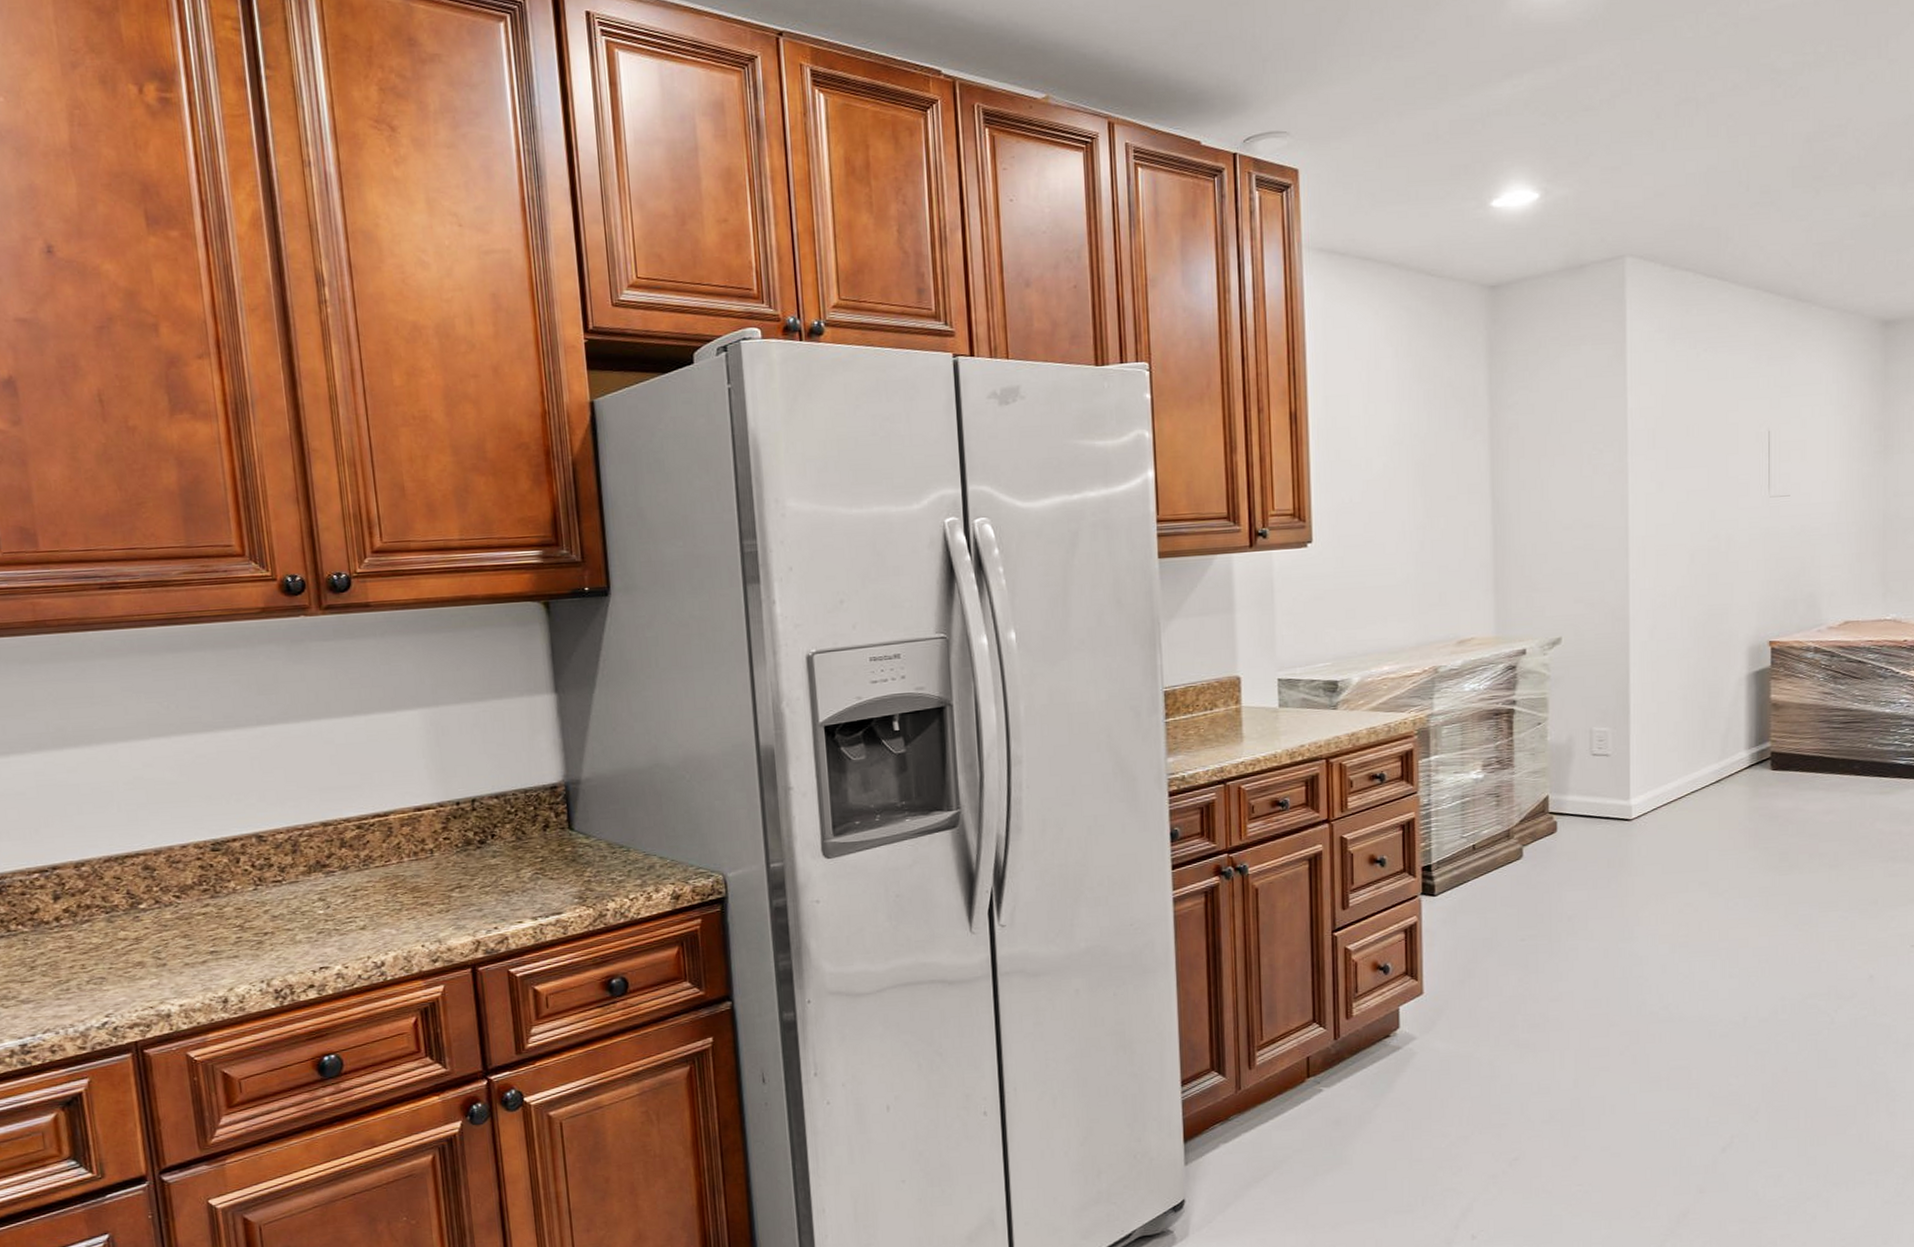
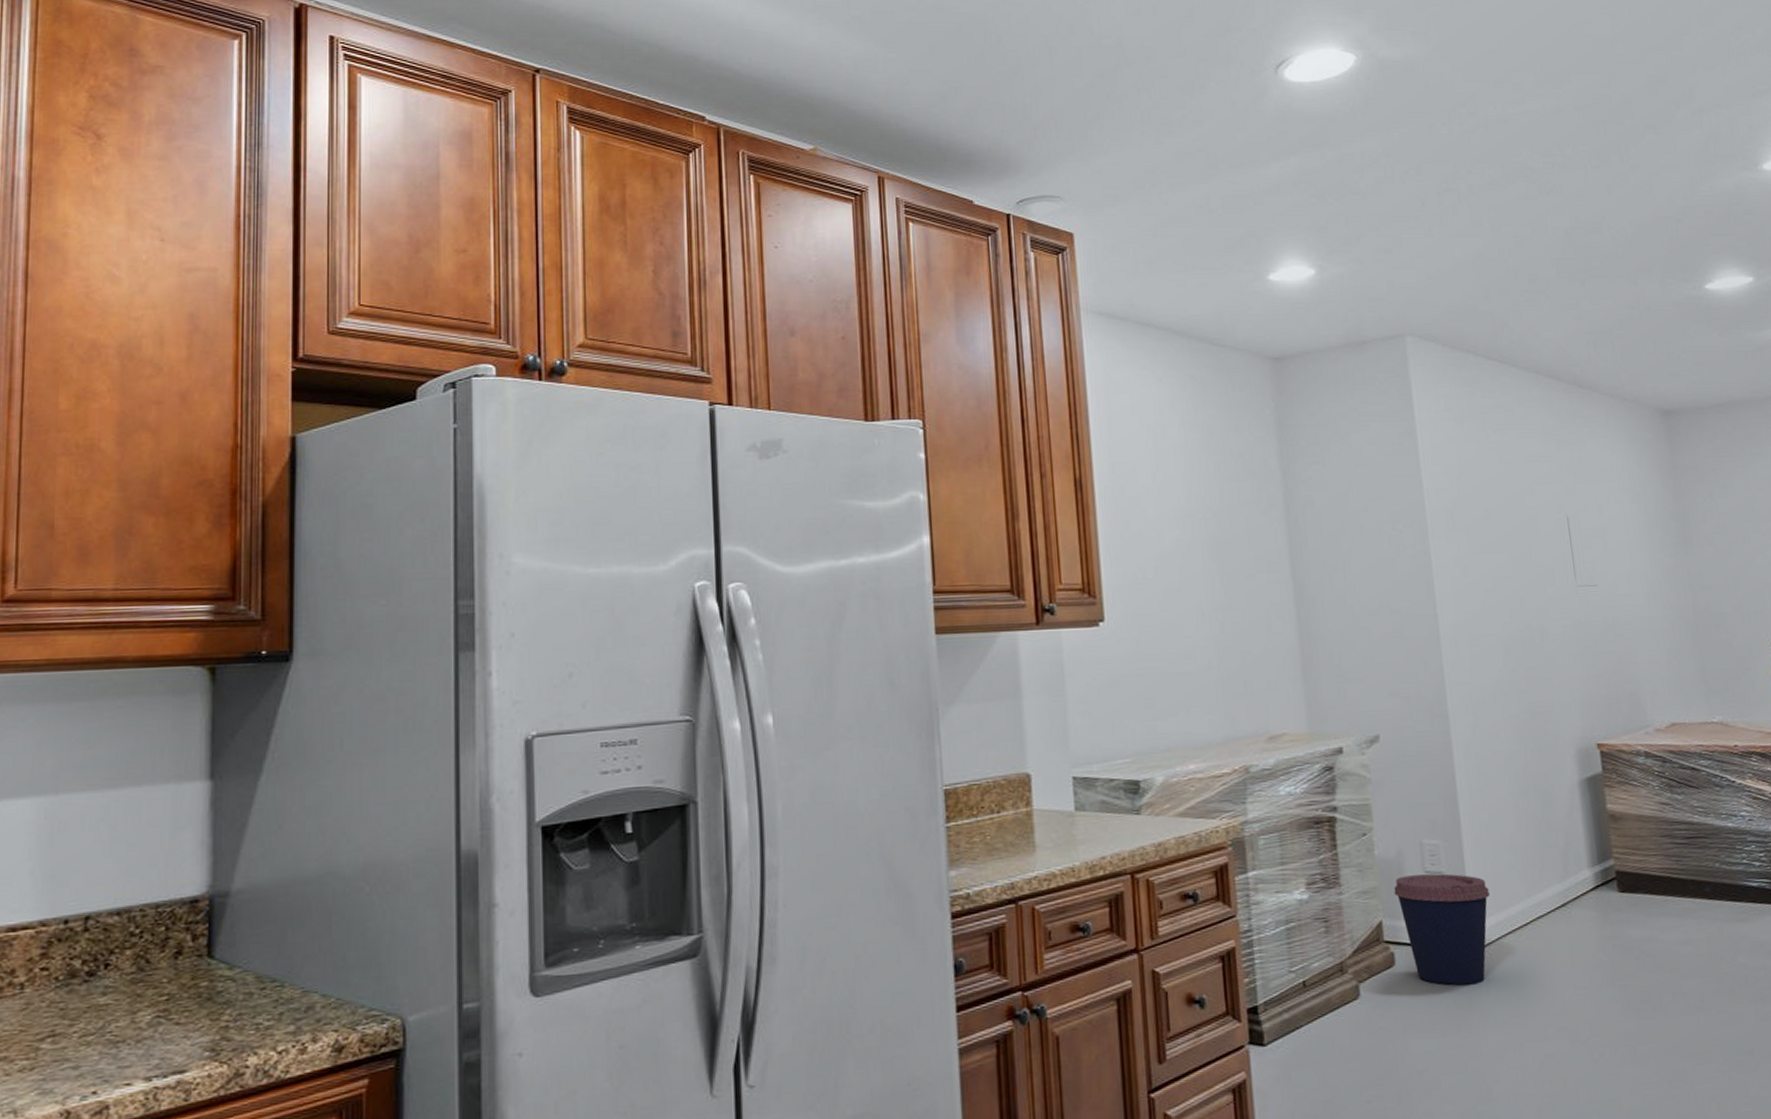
coffee cup: none [1562,756,1650,848] -> present [1394,873,1490,985]

